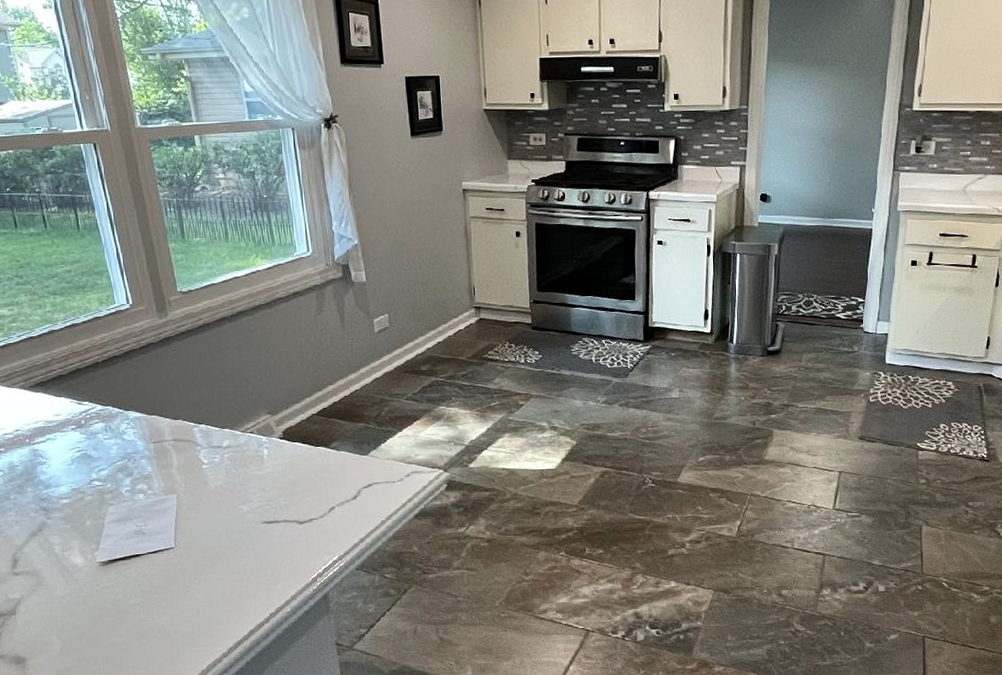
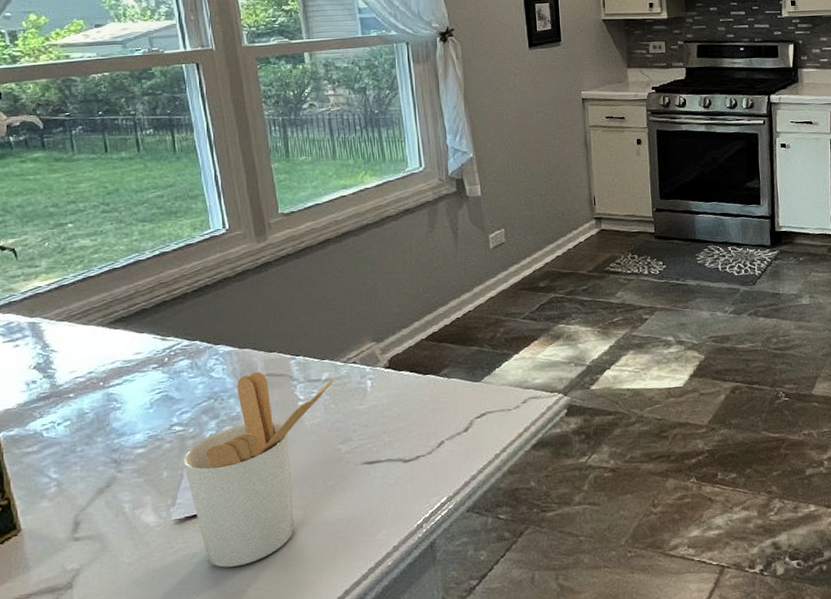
utensil holder: none [103,436,234,605] -> present [183,371,334,568]

